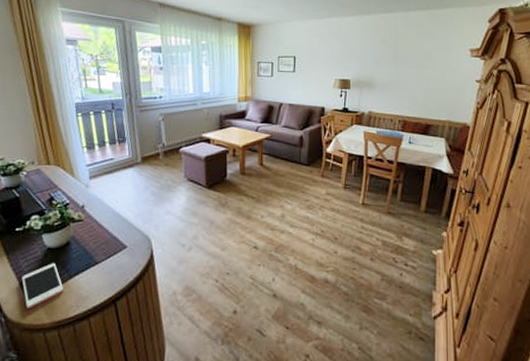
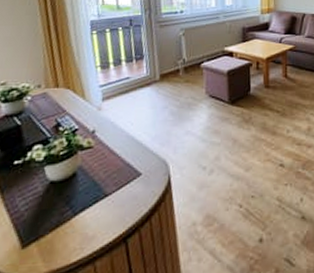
cell phone: present [21,263,64,309] -> none [16,199,67,257]

